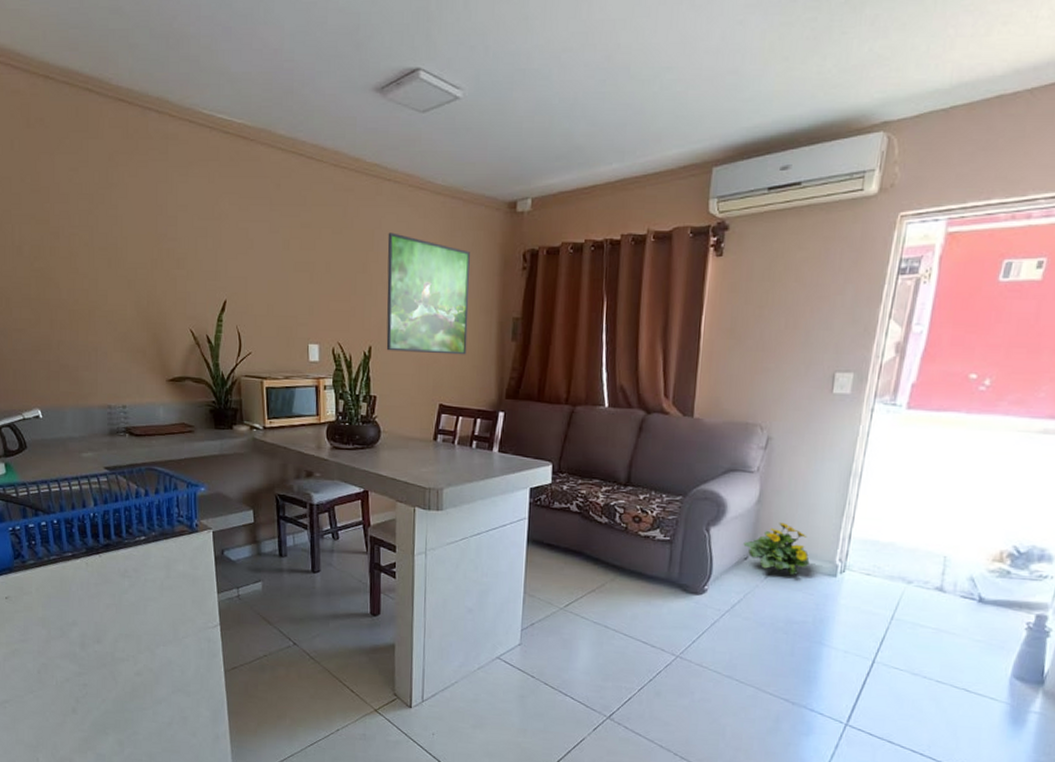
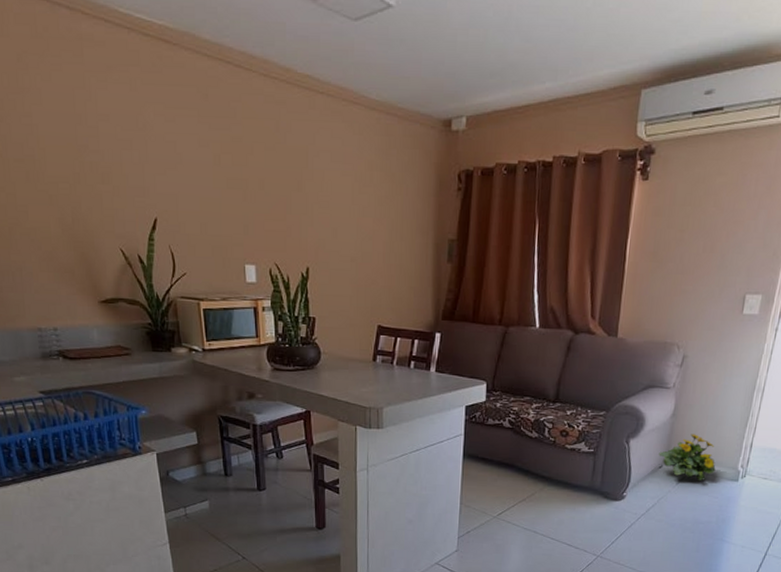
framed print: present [386,232,470,355] -> none [322,149,406,277]

